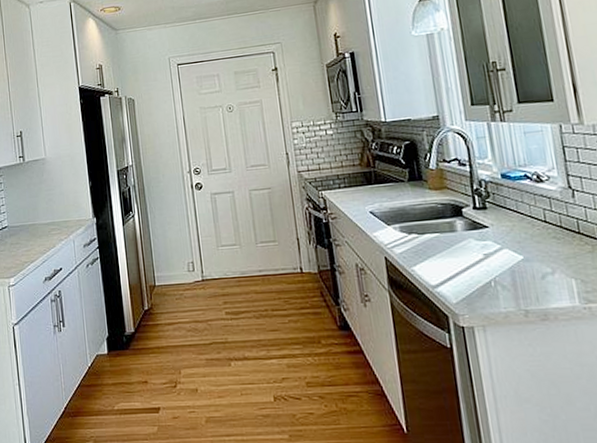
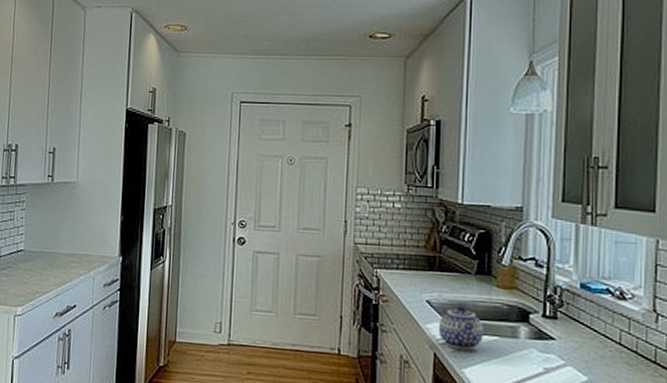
teapot: none [384,210,426,251] -> present [438,304,484,351]

